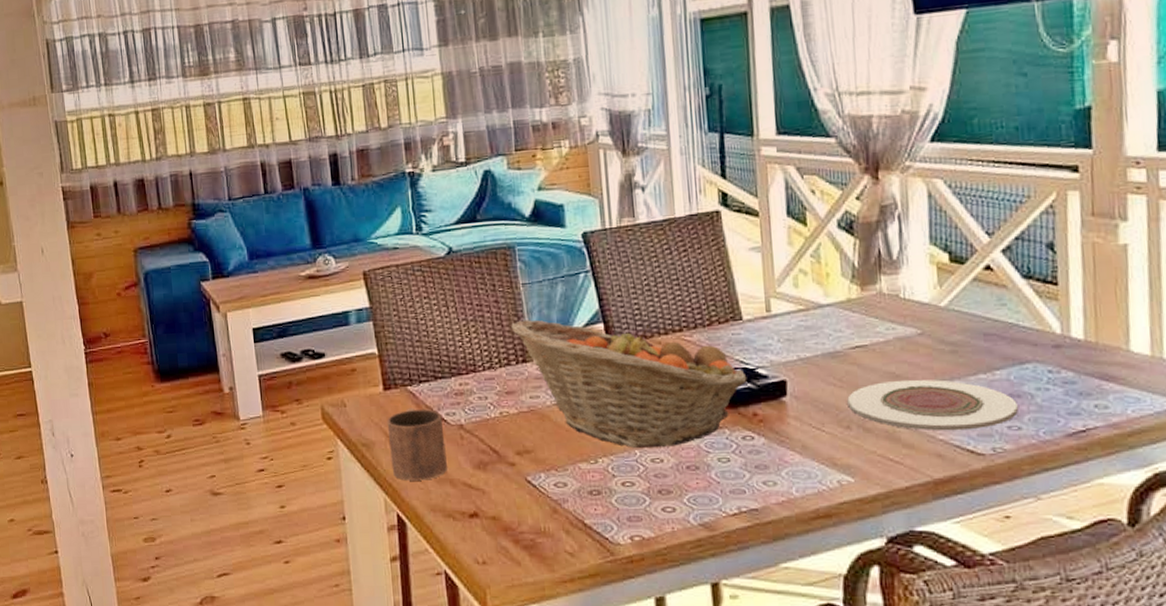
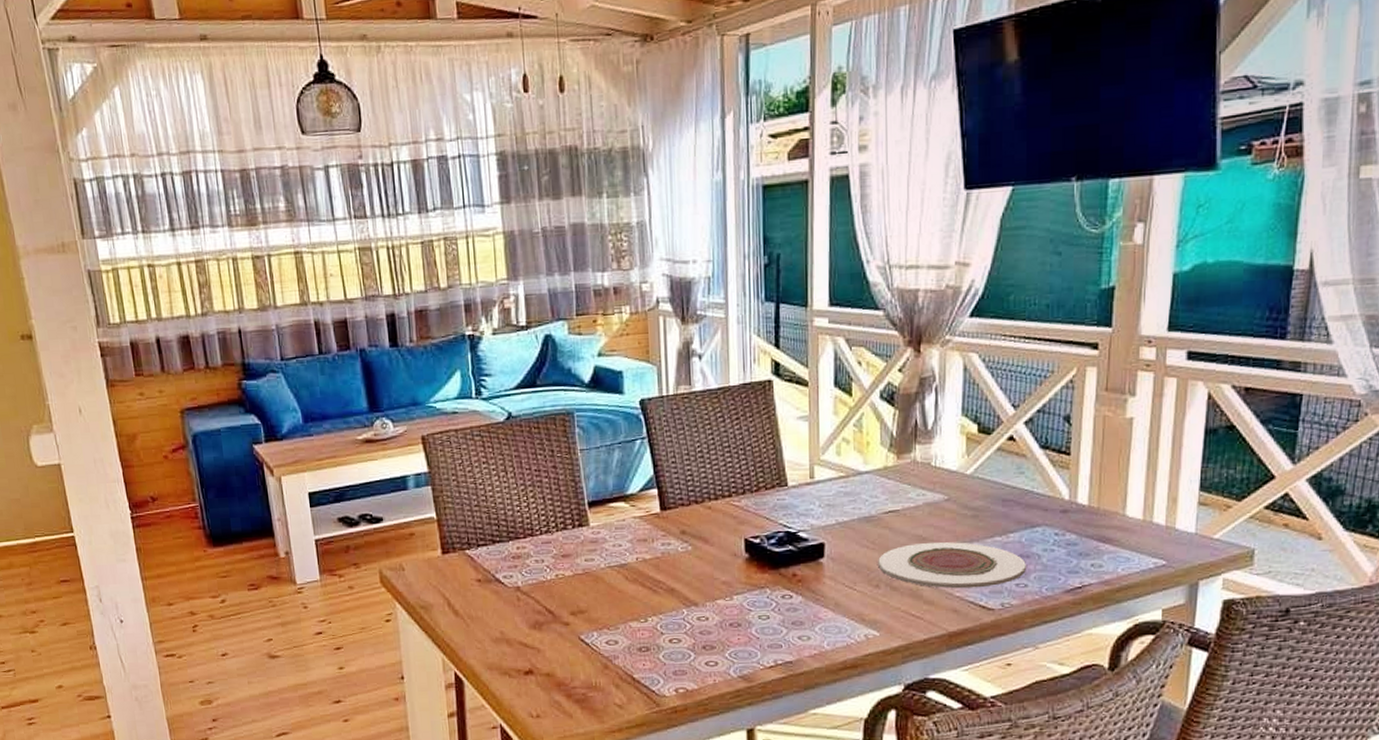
mug: present [387,408,447,481] -> none [445,571,504,641]
fruit basket: present [511,320,747,448] -> none [568,485,789,607]

